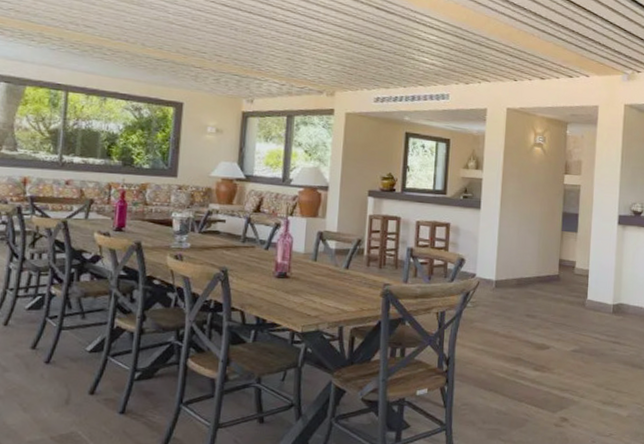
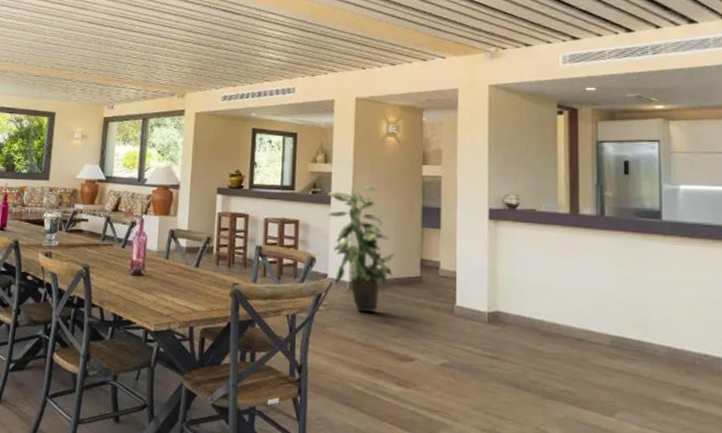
indoor plant: none [477,193,537,308] -> present [327,186,395,313]

